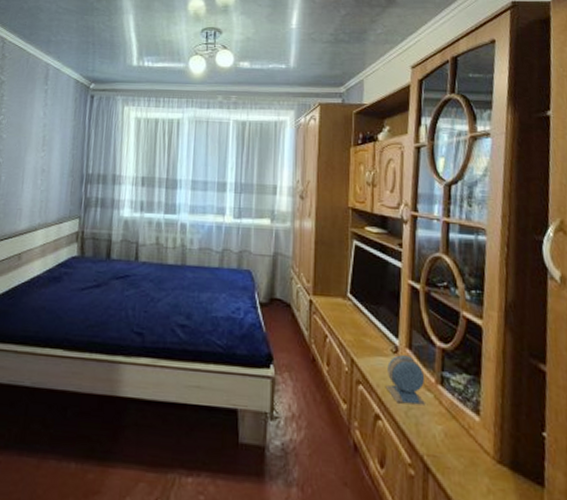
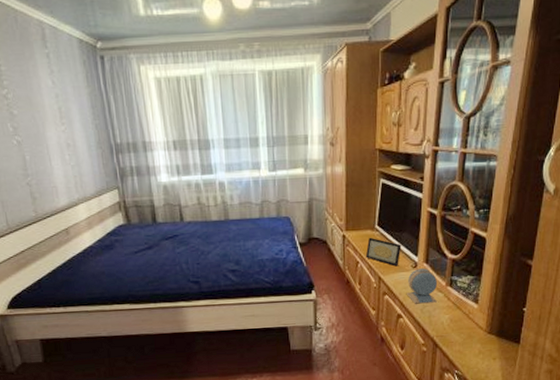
picture frame: none [335,306,379,348] -> present [365,237,402,267]

